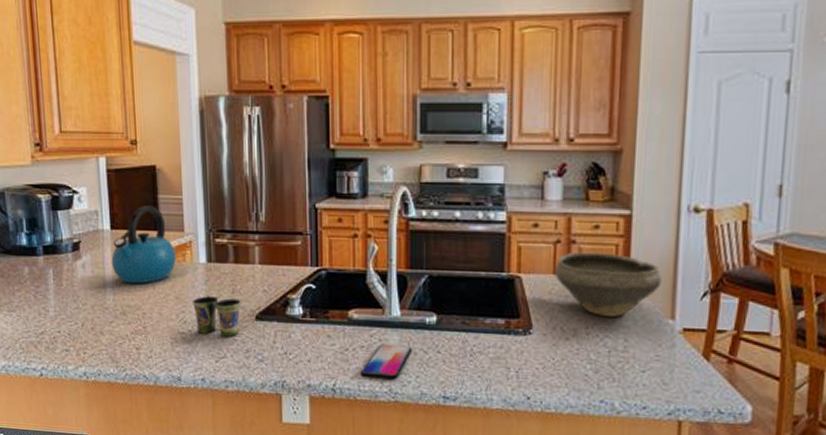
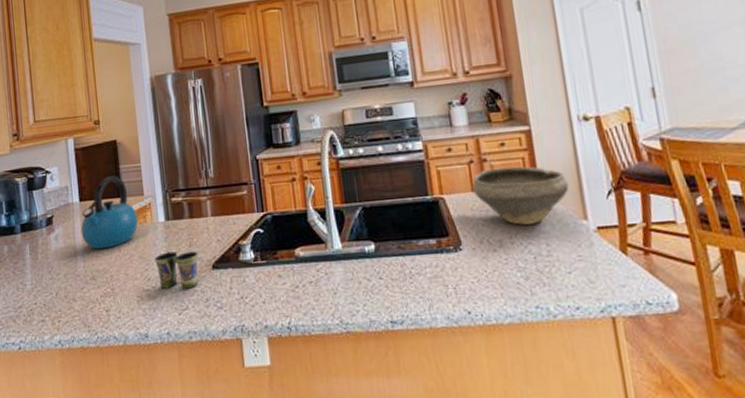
smartphone: present [360,344,413,380] -> none [312,276,357,312]

